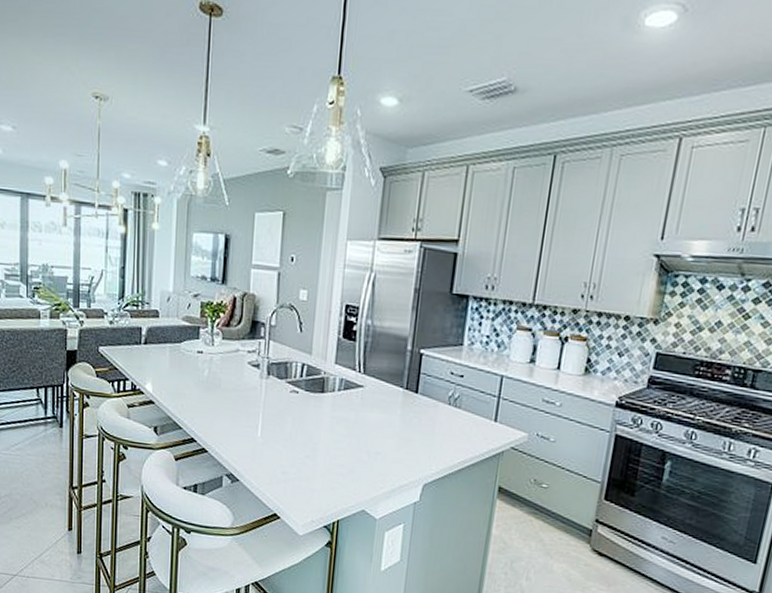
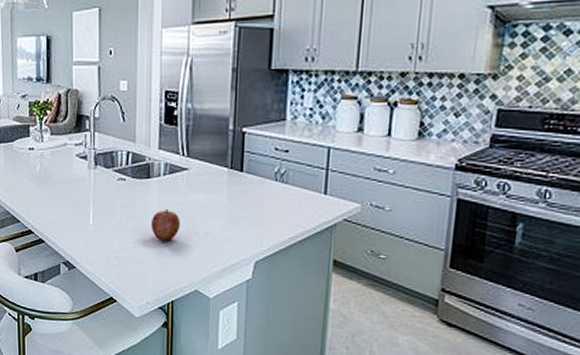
apple: none [321,425,352,459] -> present [150,208,181,241]

